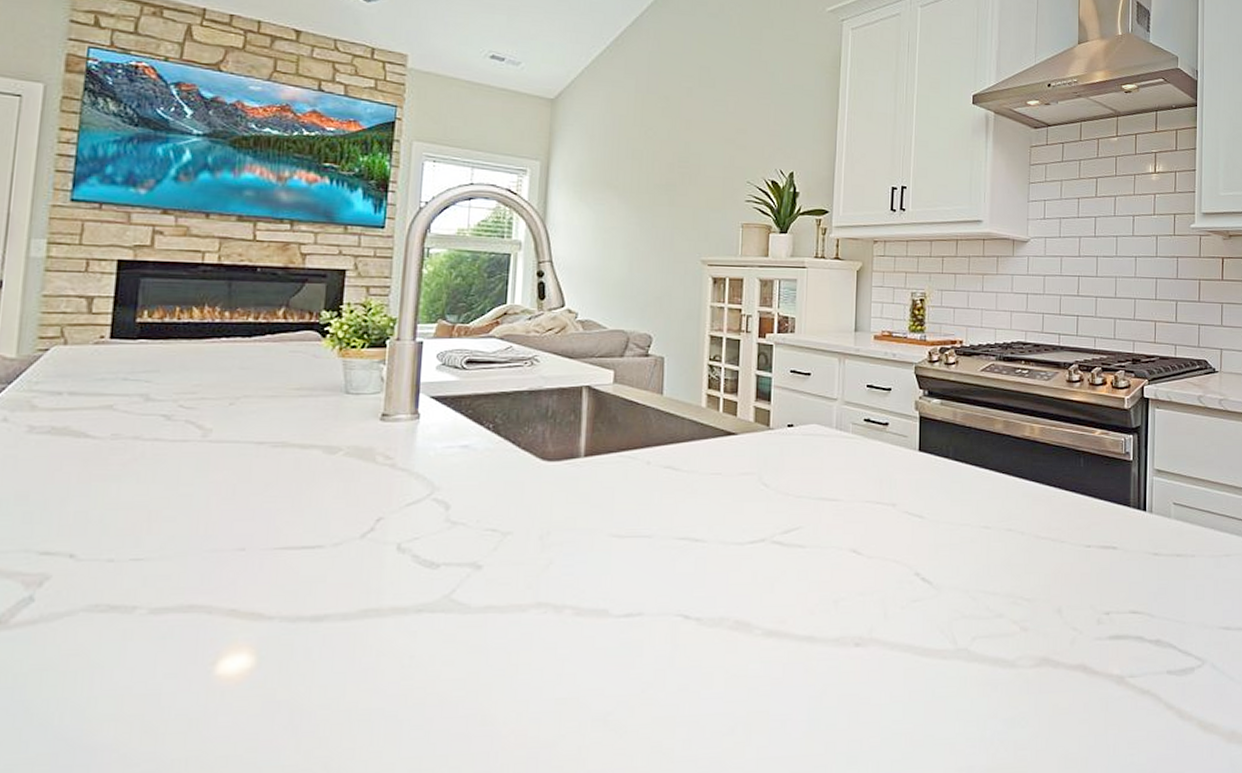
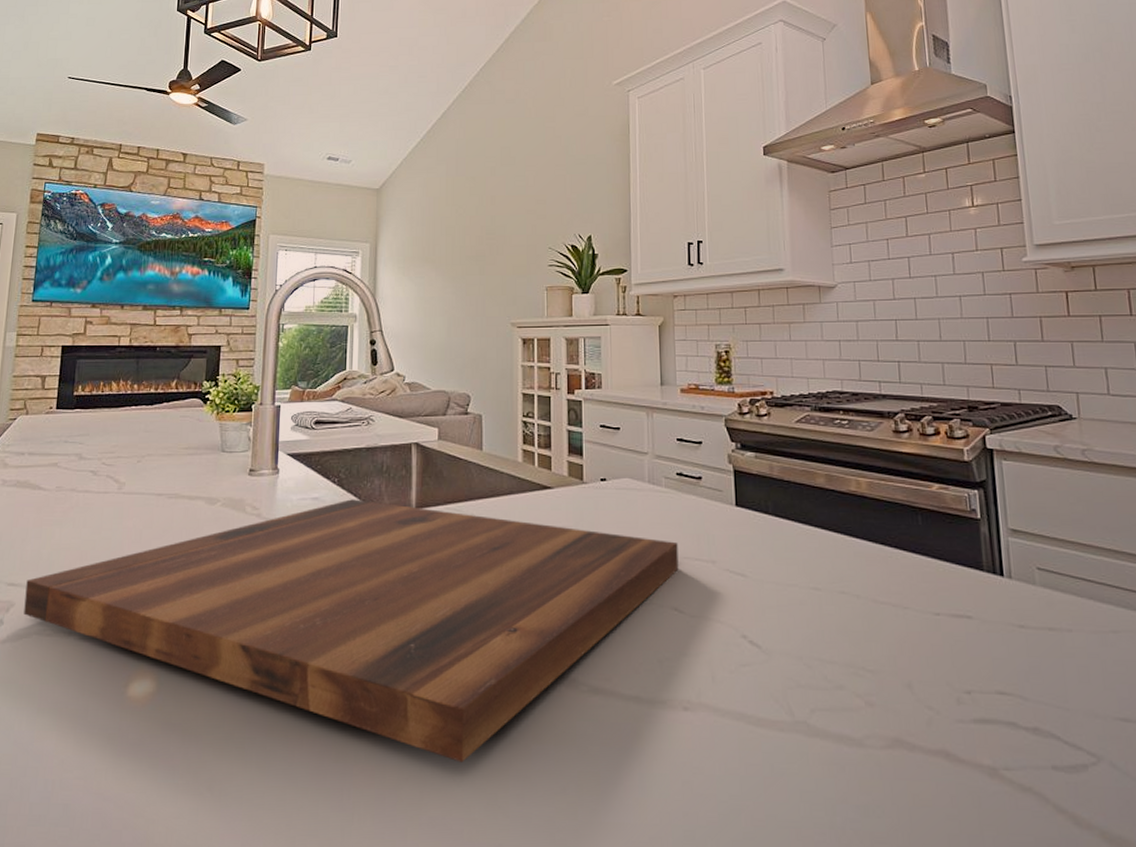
cutting board: none [65,447,861,714] -> present [24,499,679,763]

